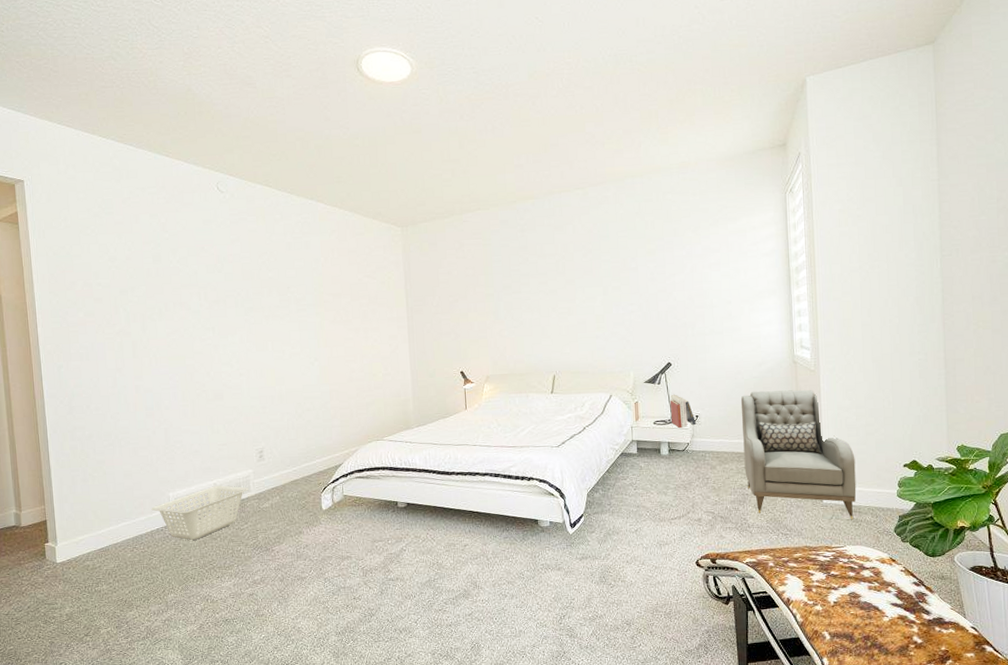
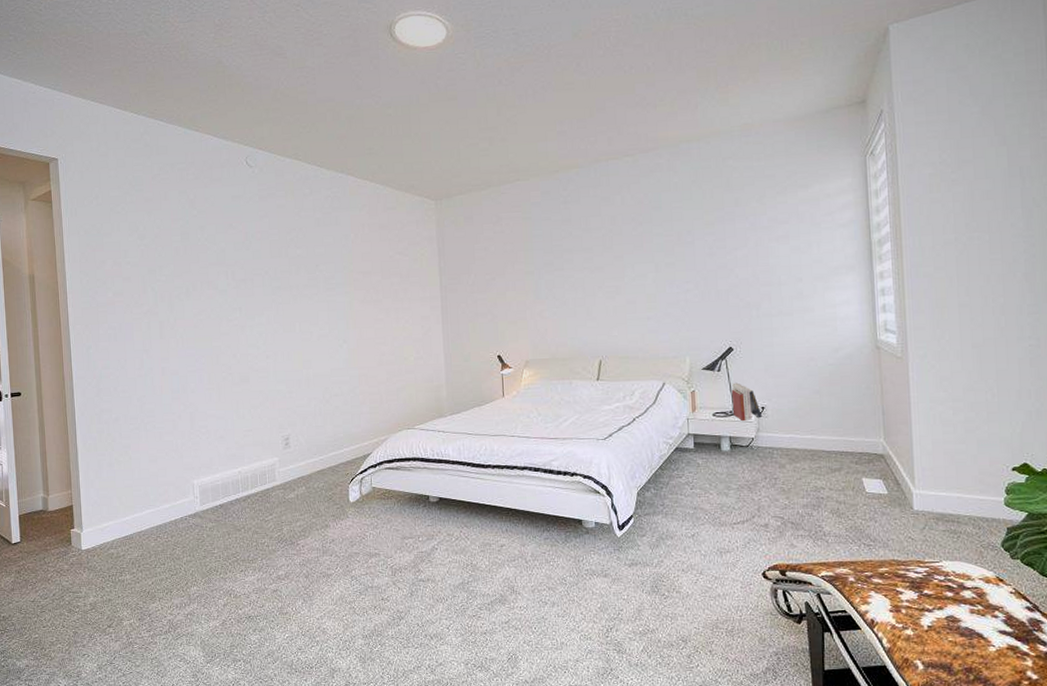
laundry basket: present [151,485,248,540] -> none [175,474,274,530]
armchair: present [740,390,857,520] -> none [814,379,954,531]

